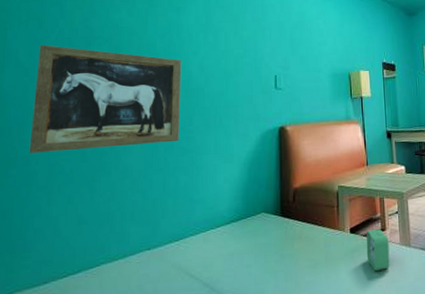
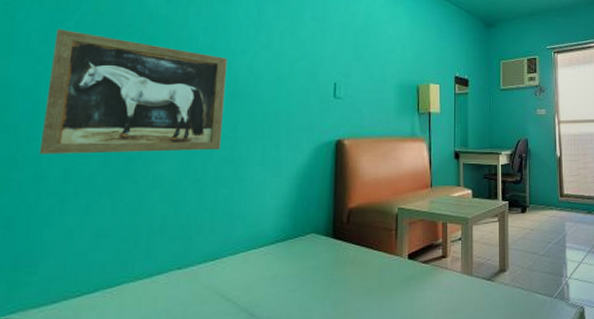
alarm clock: present [366,229,390,271] -> none [424,256,449,300]

